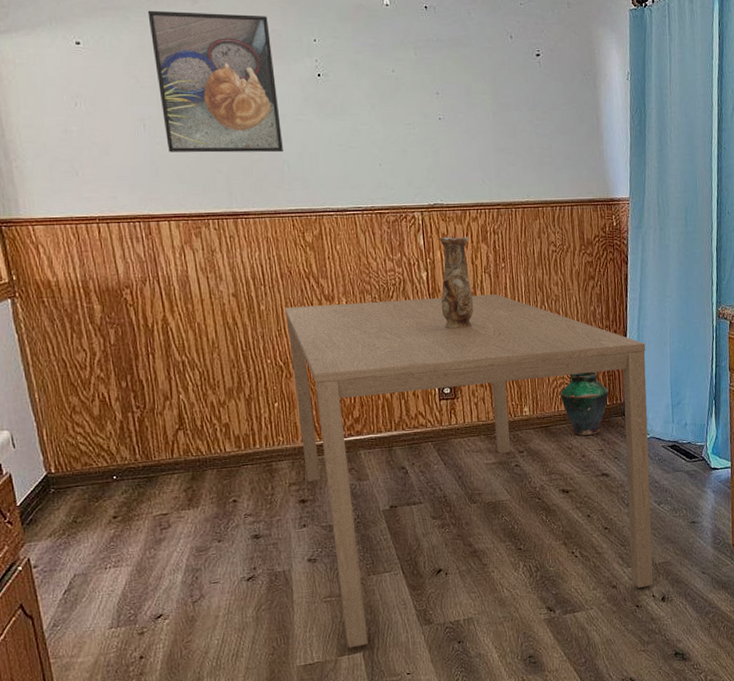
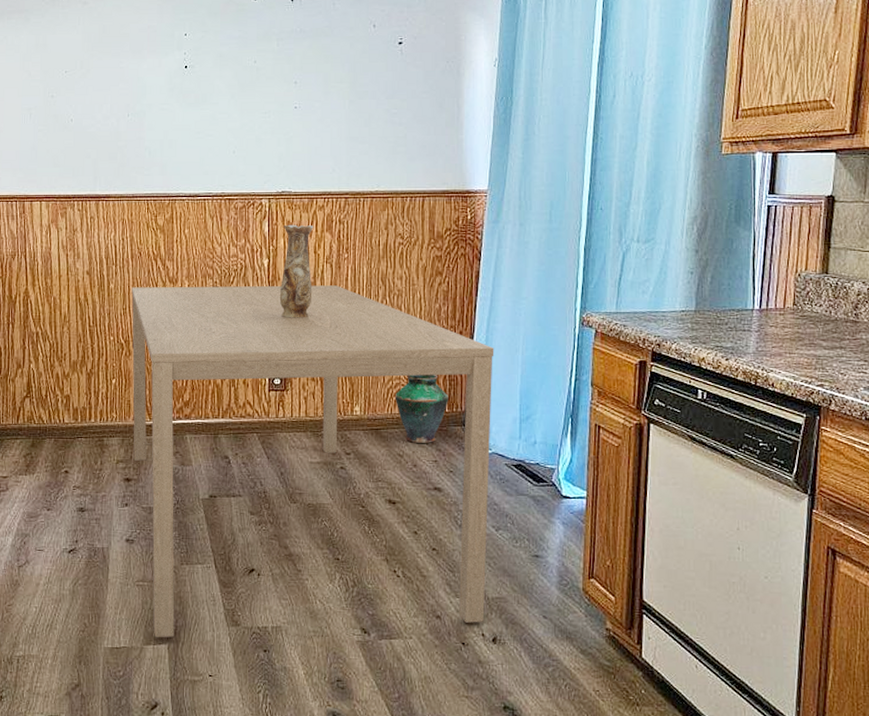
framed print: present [147,10,283,153] -> none [45,12,147,140]

